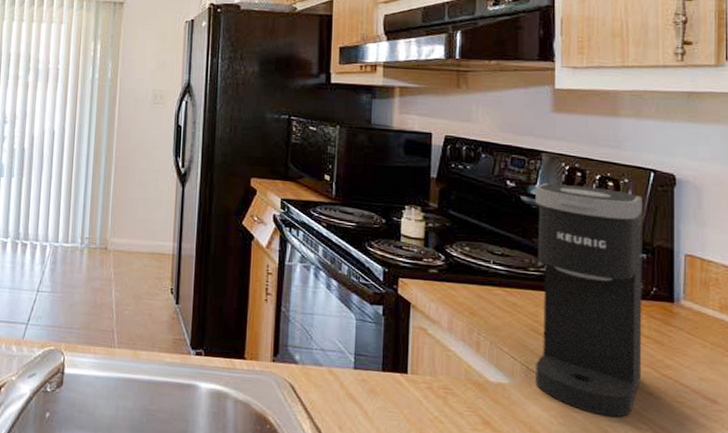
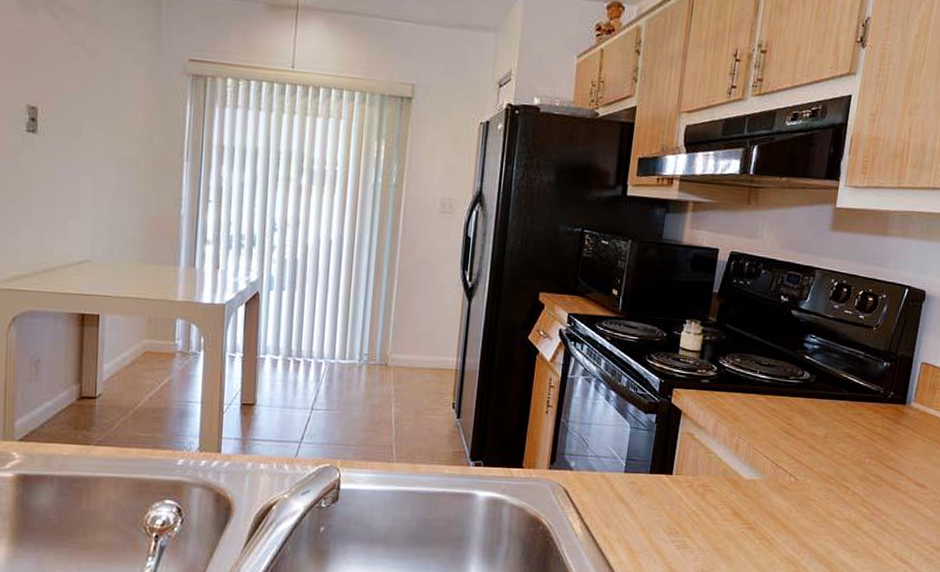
coffee maker: present [535,182,643,418] -> none [782,297,895,504]

